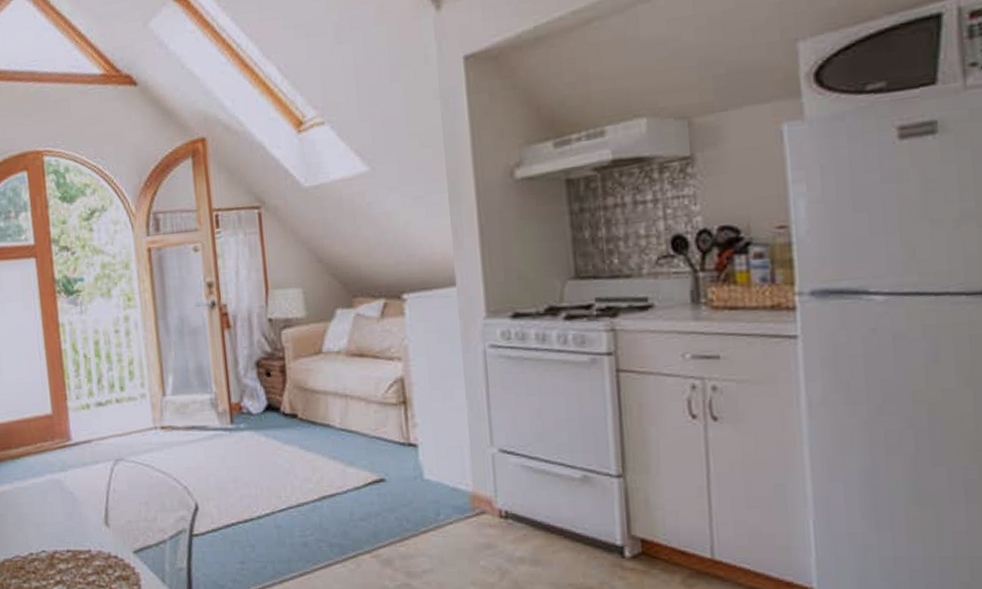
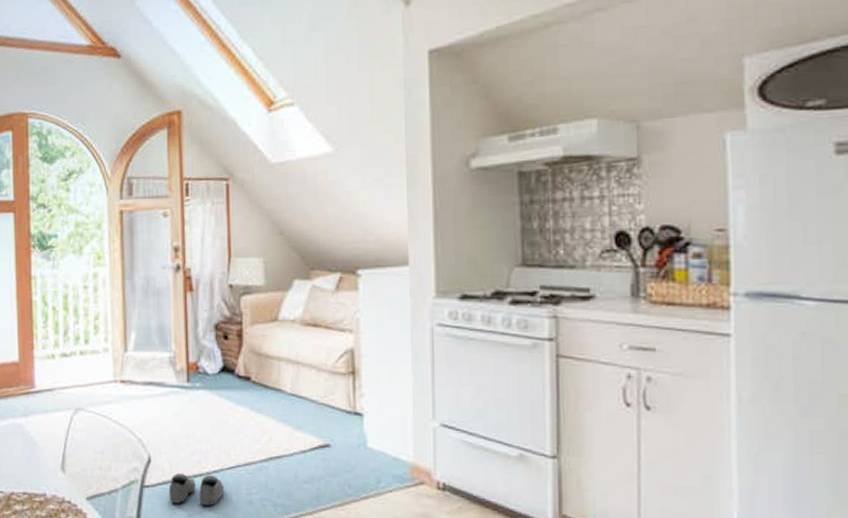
shoe: none [219,519,277,552] -> present [168,473,224,506]

